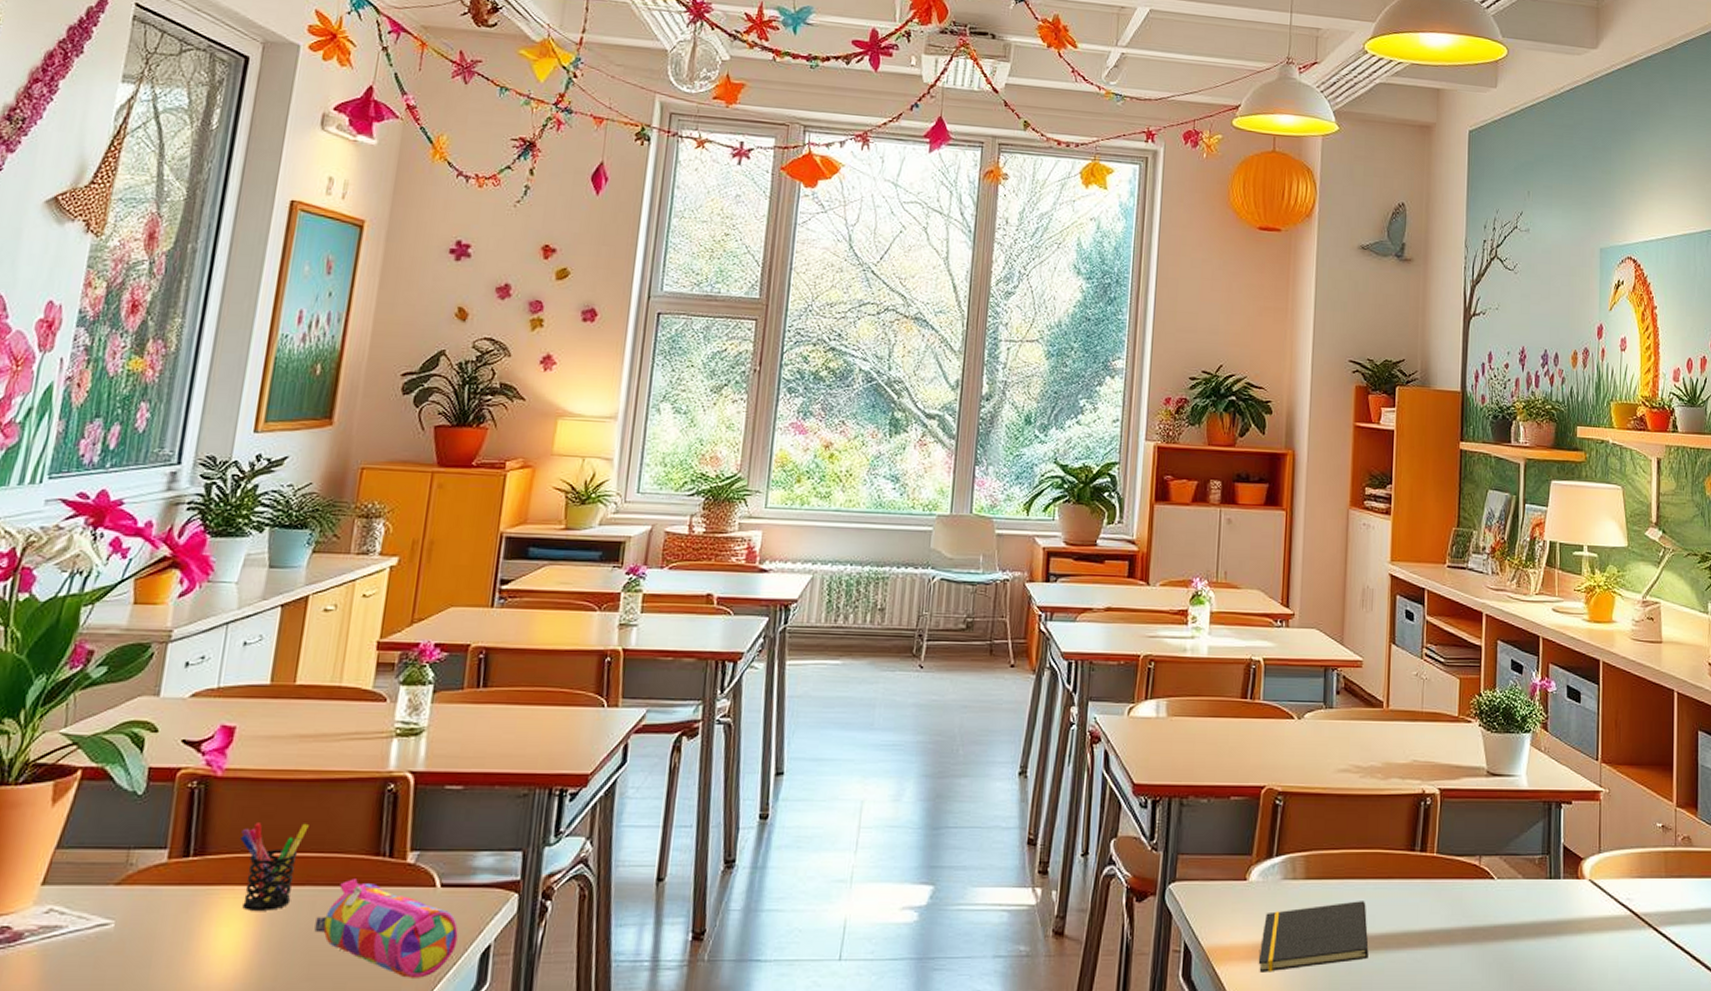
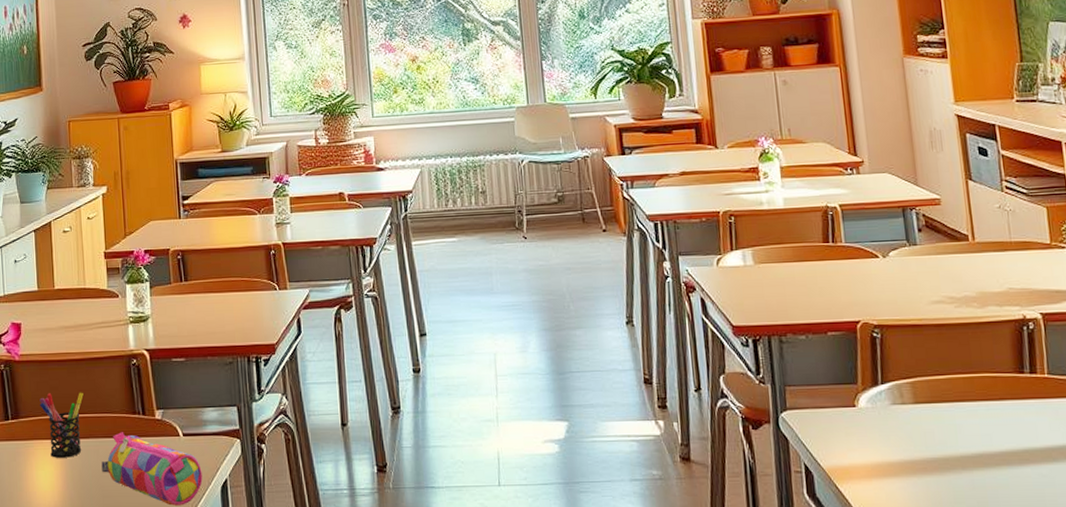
notepad: present [1258,901,1369,972] -> none [879,421,991,489]

